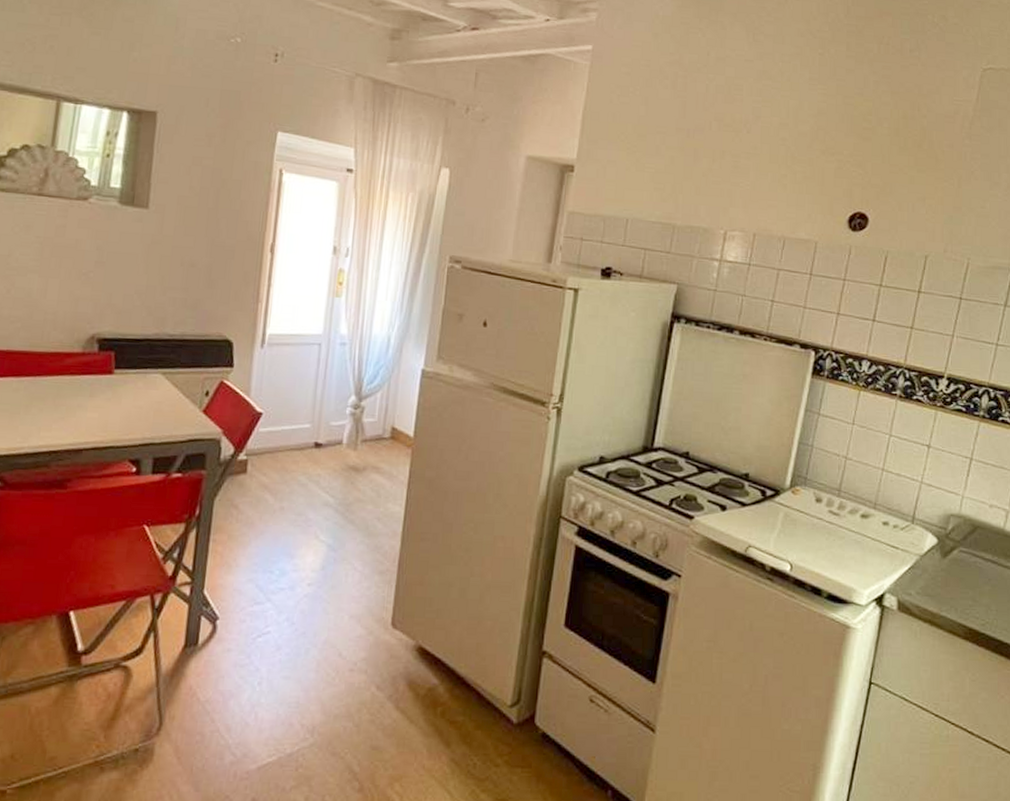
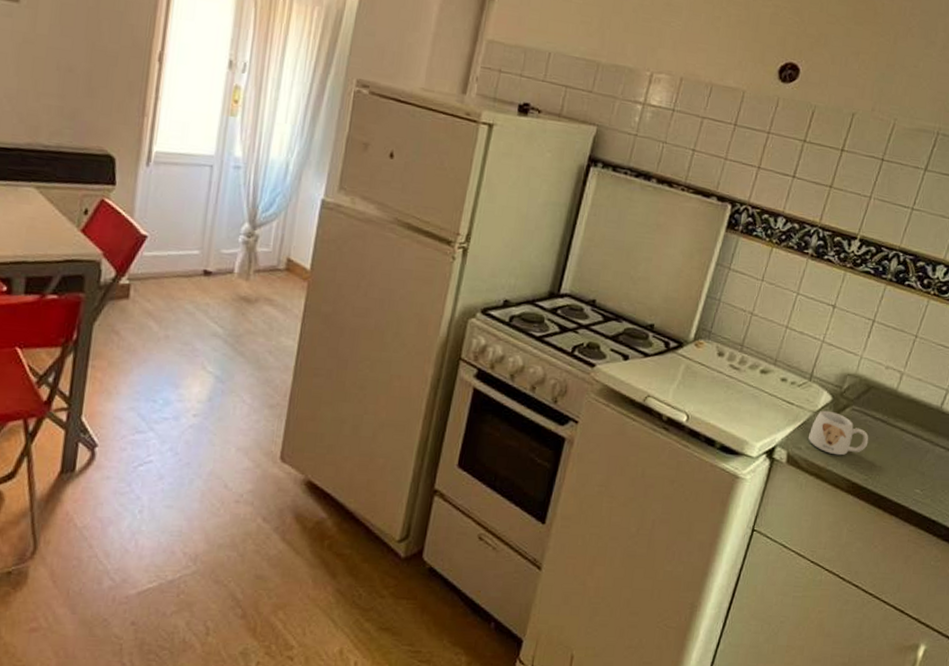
mug: none [918,553,981,600] -> present [808,410,869,456]

